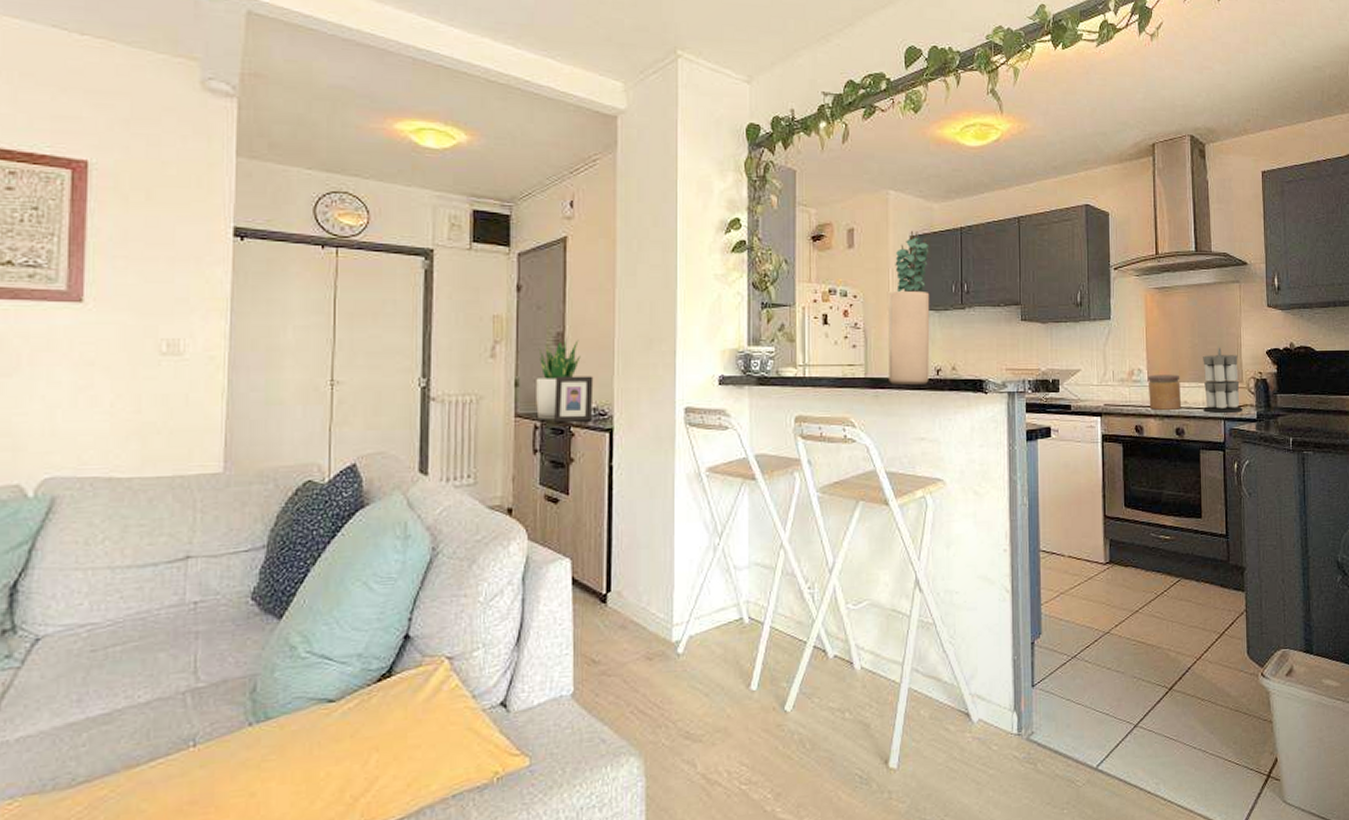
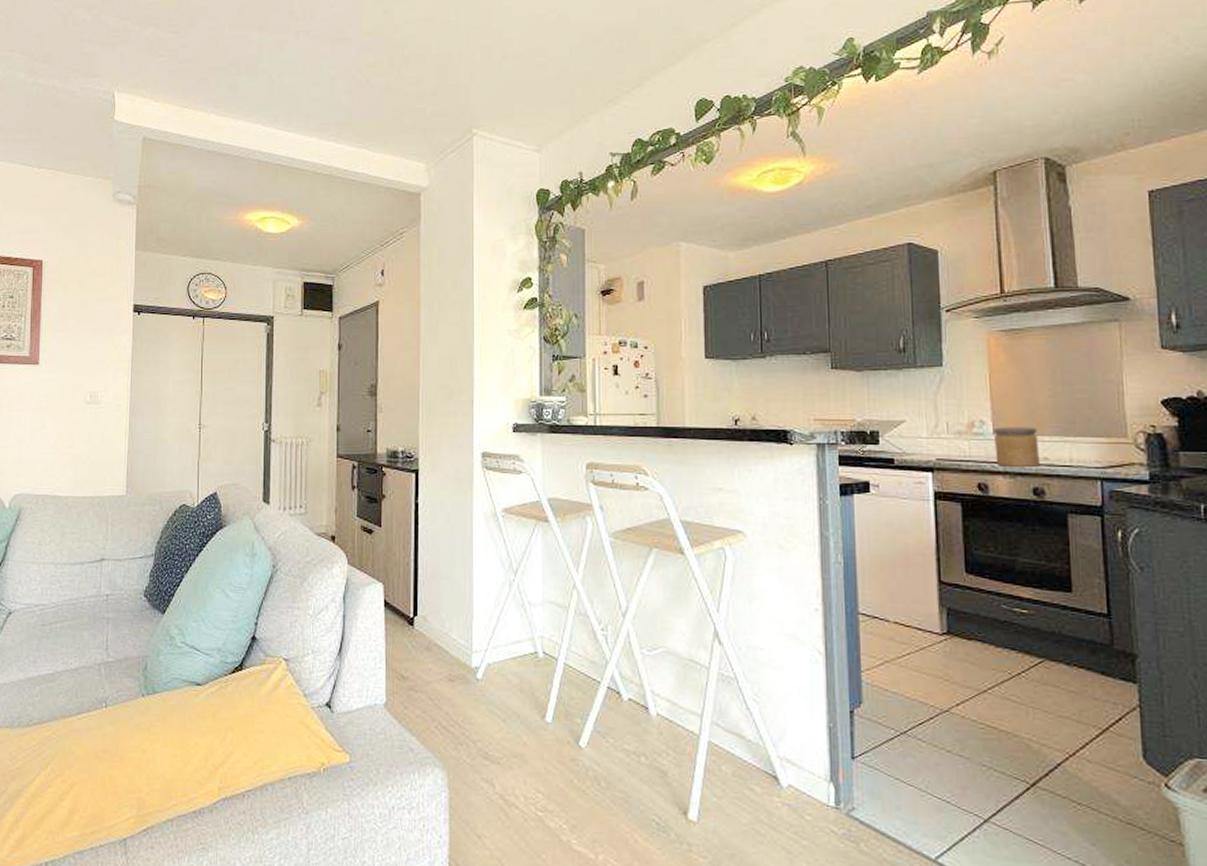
planter: present [536,338,581,420] -> none [354,389,391,461]
picture frame: present [554,376,594,423] -> none [369,422,402,464]
vase: present [888,230,930,386] -> none [681,280,727,435]
spice rack: present [1203,347,1243,414] -> none [1069,396,1128,473]

